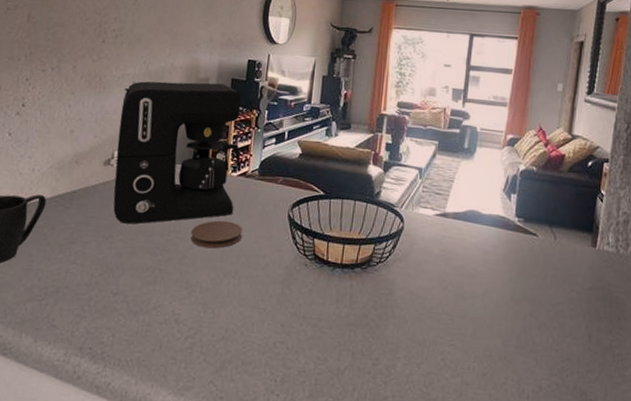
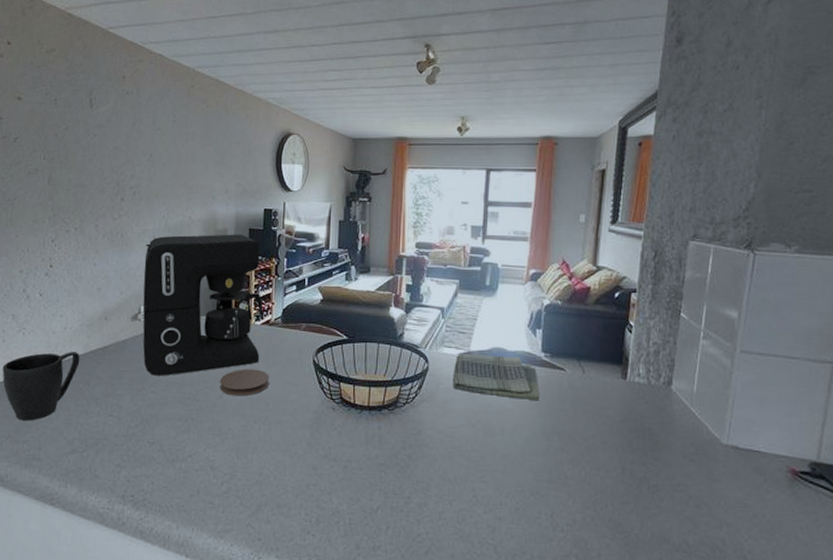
dish towel: none [426,215,512,266] -> present [453,354,540,401]

